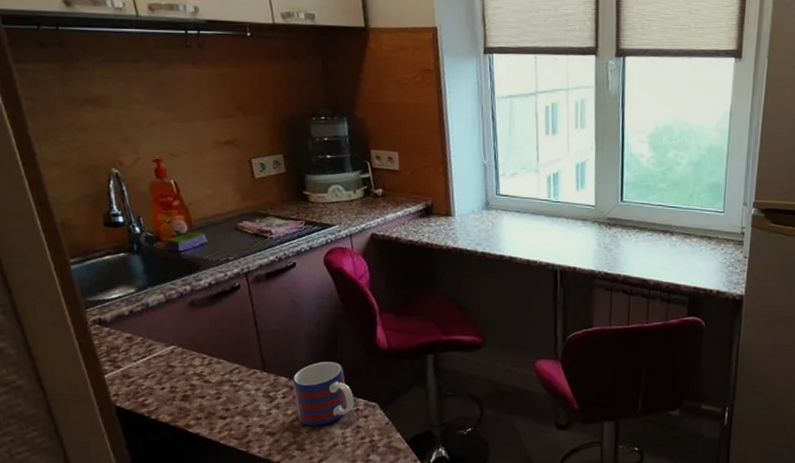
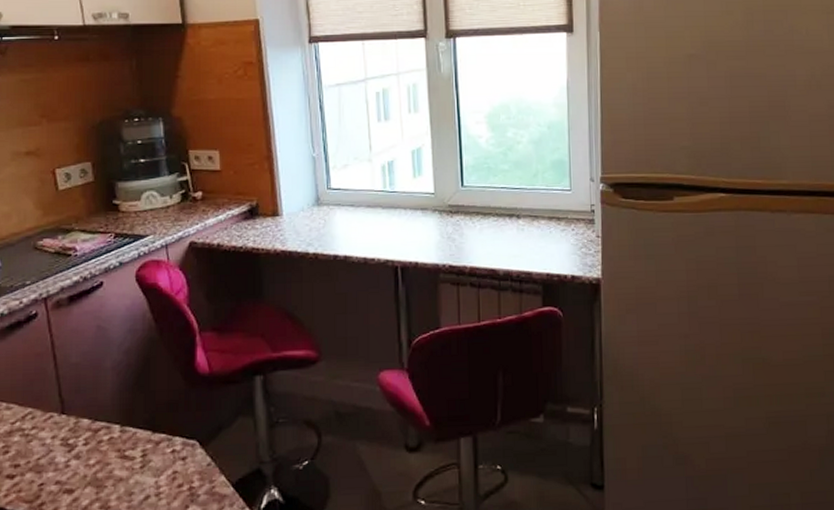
mug: present [292,361,354,426] -> none [96,395,170,477]

